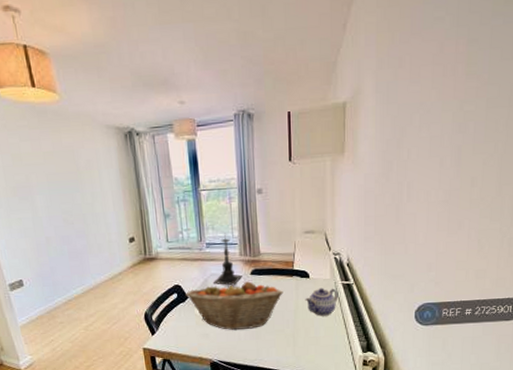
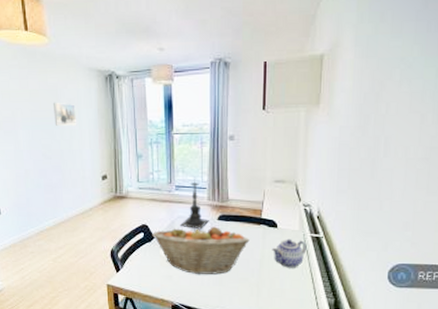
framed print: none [71,163,99,189] -> present [53,102,77,126]

